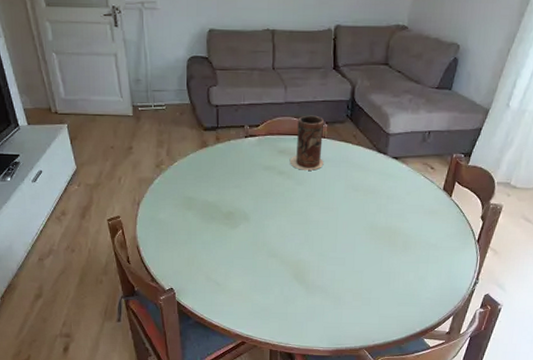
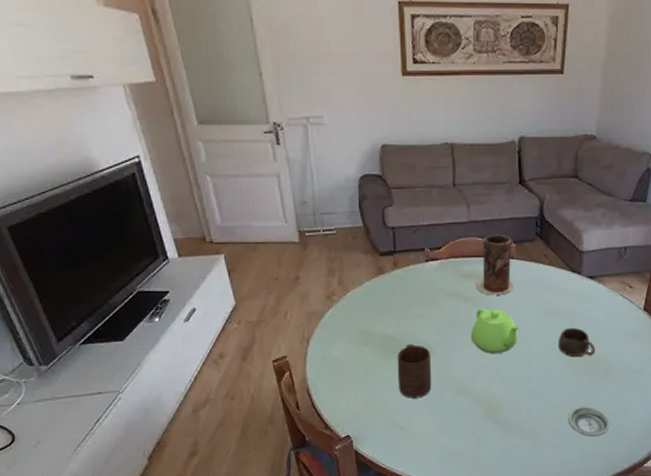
cup: none [216,210,247,259] -> present [397,343,432,398]
teapot: none [283,182,328,224] -> present [471,308,520,354]
cup: none [362,202,397,230] -> present [558,327,596,358]
saucer: none [368,274,406,301] -> present [568,406,610,436]

